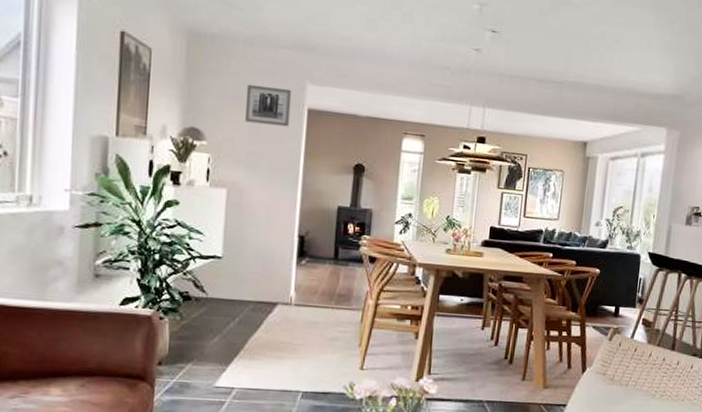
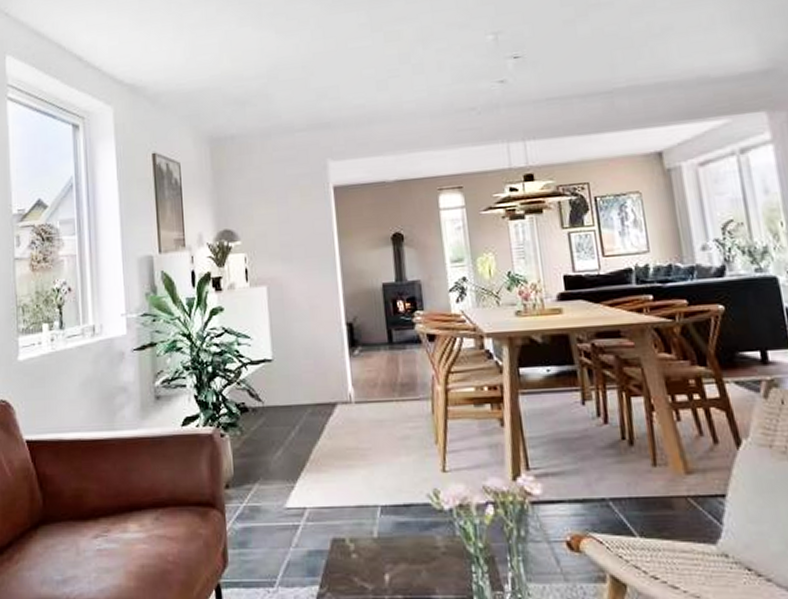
wall art: present [245,84,292,127] -> none [270,170,318,214]

